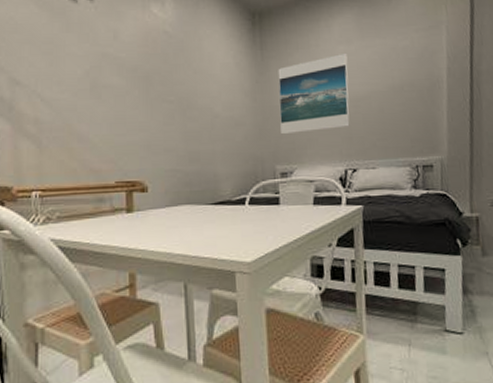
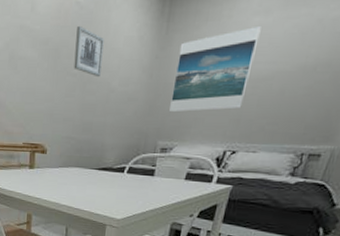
wall art: none [168,53,201,104] -> present [74,25,104,78]

